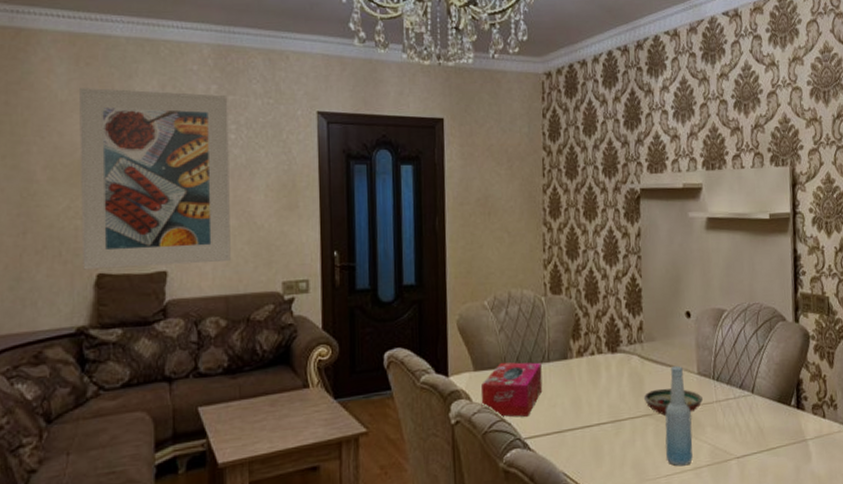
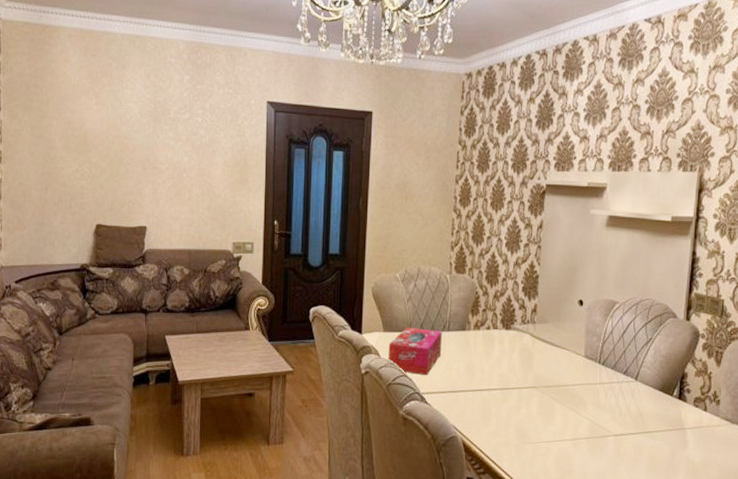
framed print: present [80,88,231,270] -> none [86,75,197,223]
decorative bowl: present [643,388,703,415] -> none [531,365,587,390]
bottle: present [665,365,693,466] -> none [548,347,575,436]

